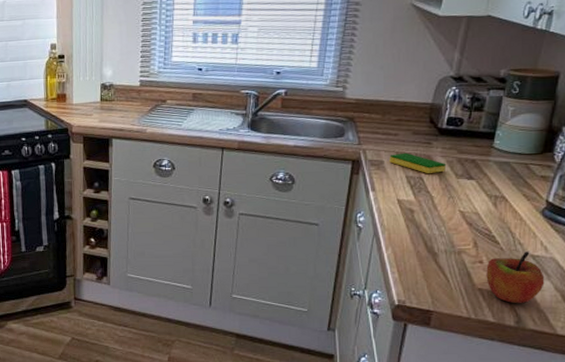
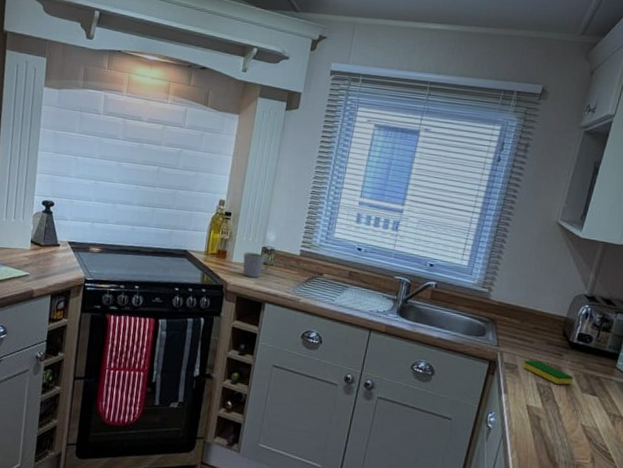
mug: none [83,90,111,116] -> present [243,252,270,278]

